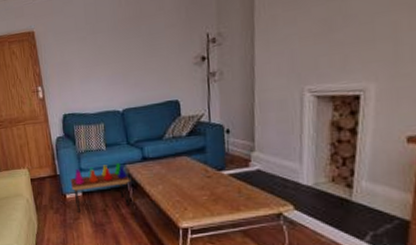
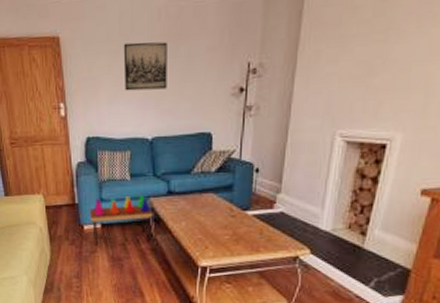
wall art: none [90,24,133,71] -> present [123,42,167,91]

